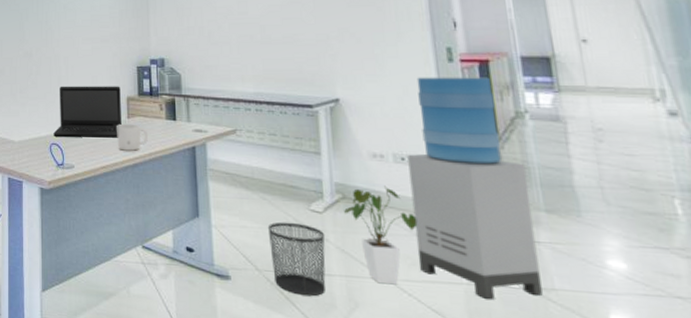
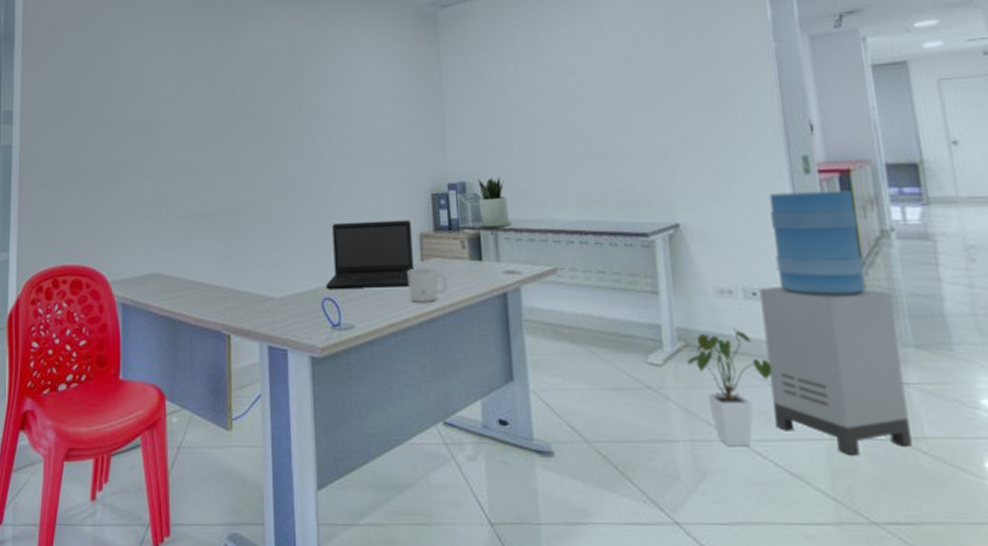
planter: none [173,55,202,96] -> present [478,177,513,229]
waste bin: present [267,222,326,297] -> none [597,380,668,469]

